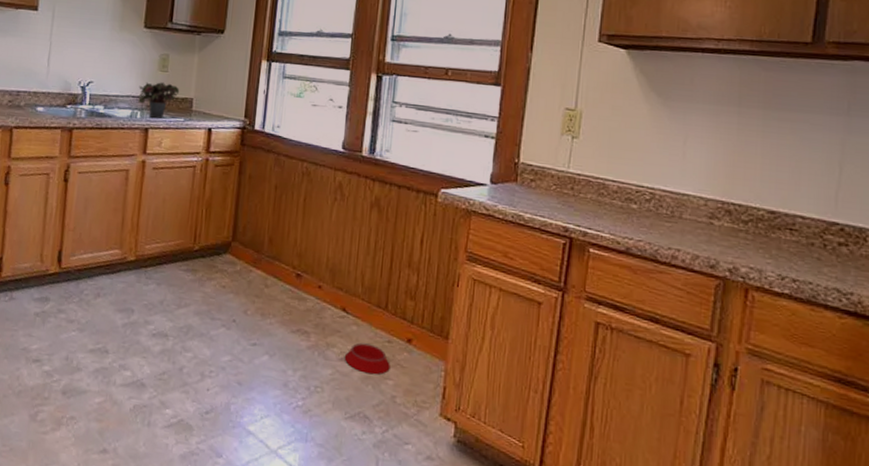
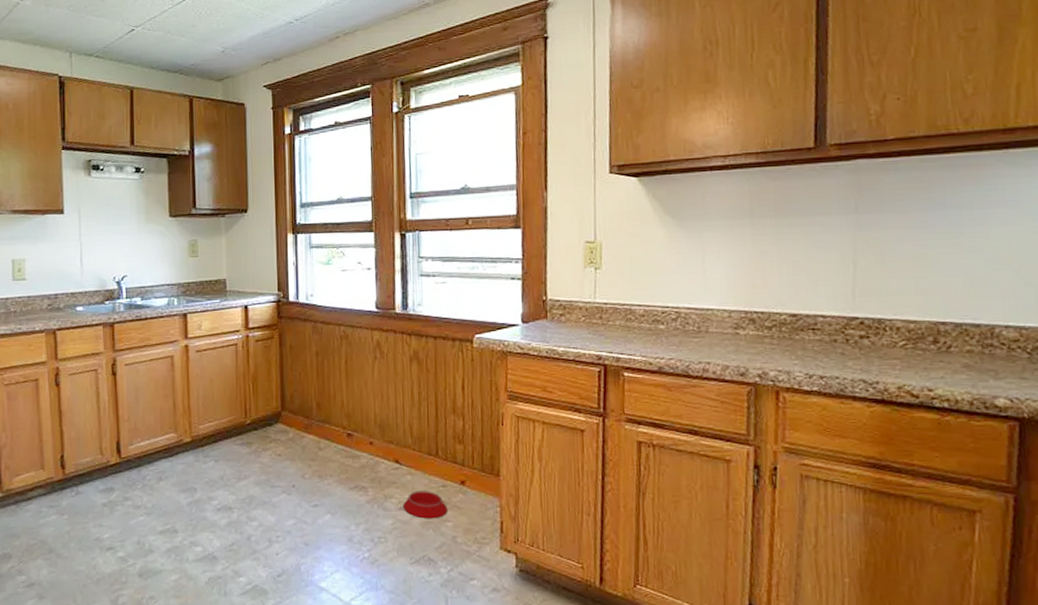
potted plant: present [137,82,180,119] -> none [172,267,212,303]

